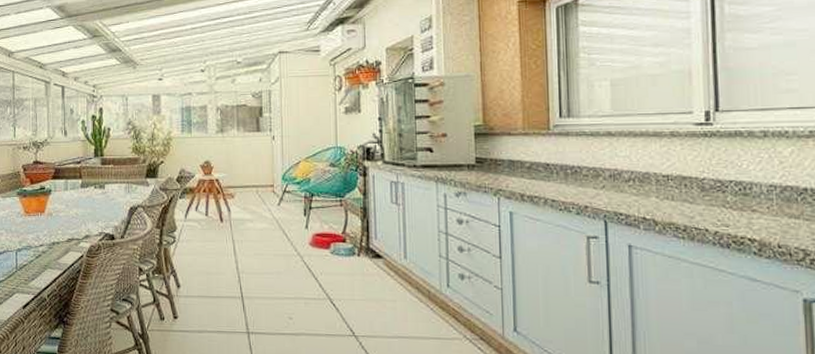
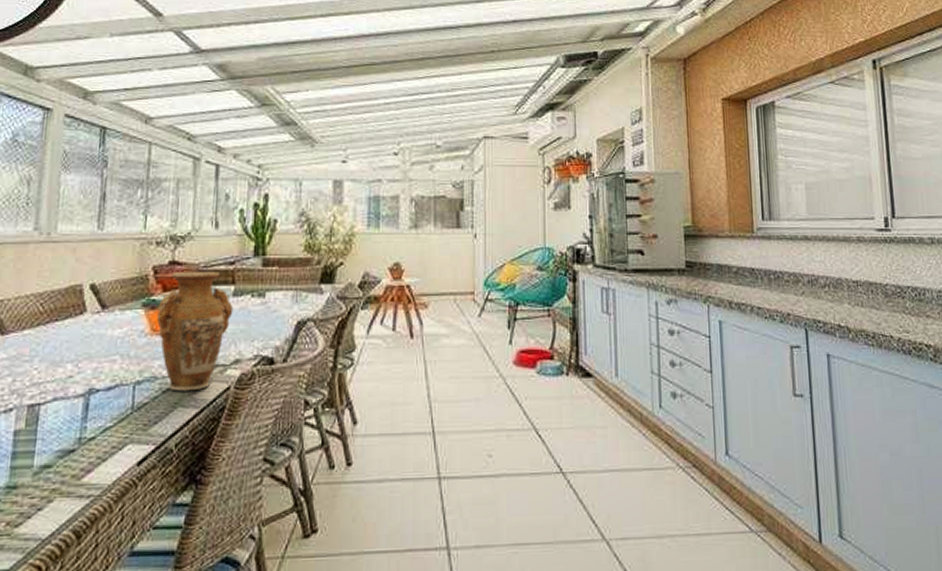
vase: none [27,168,82,257] -> present [156,271,234,391]

